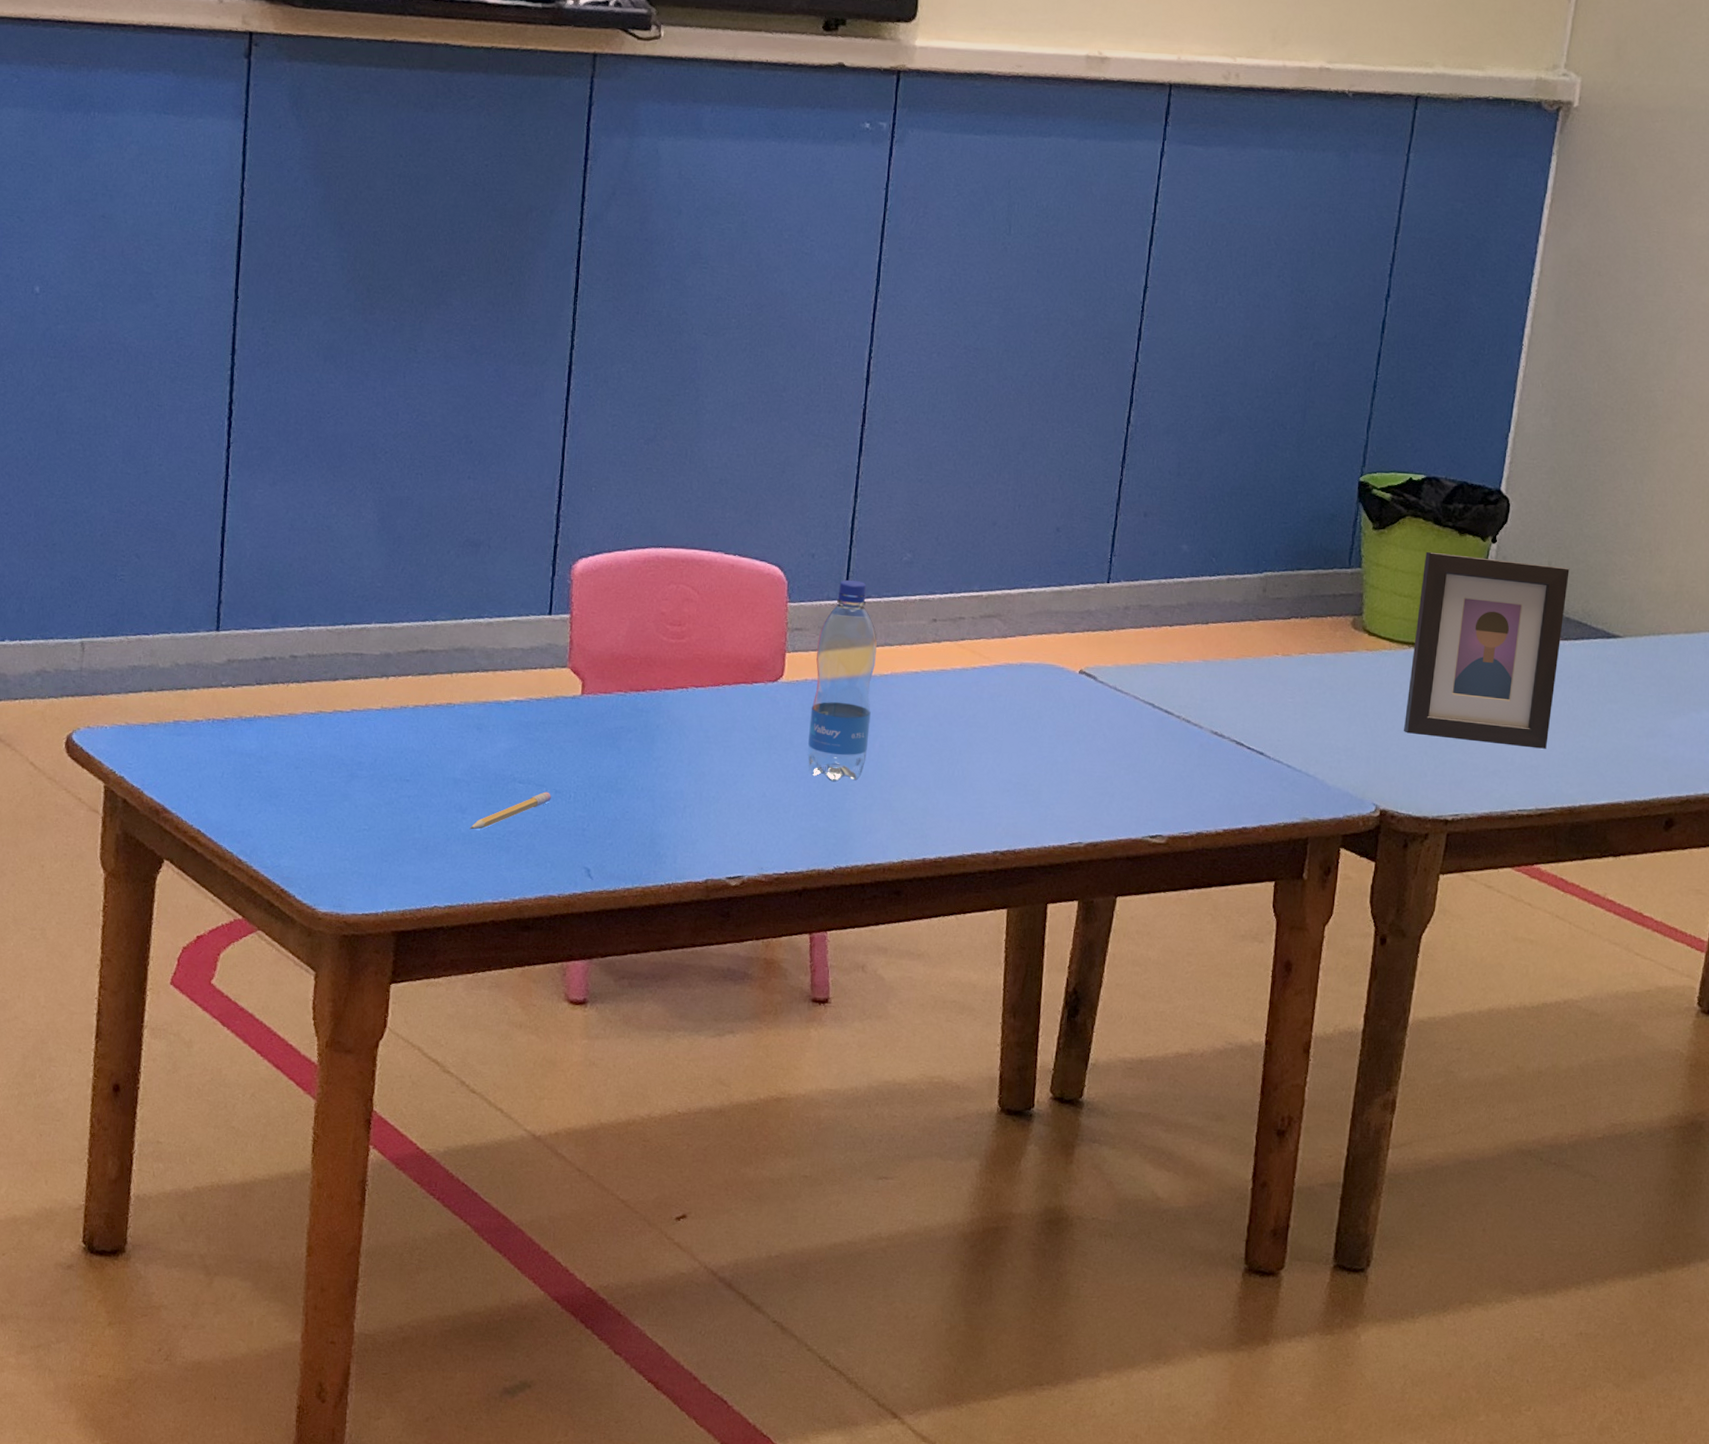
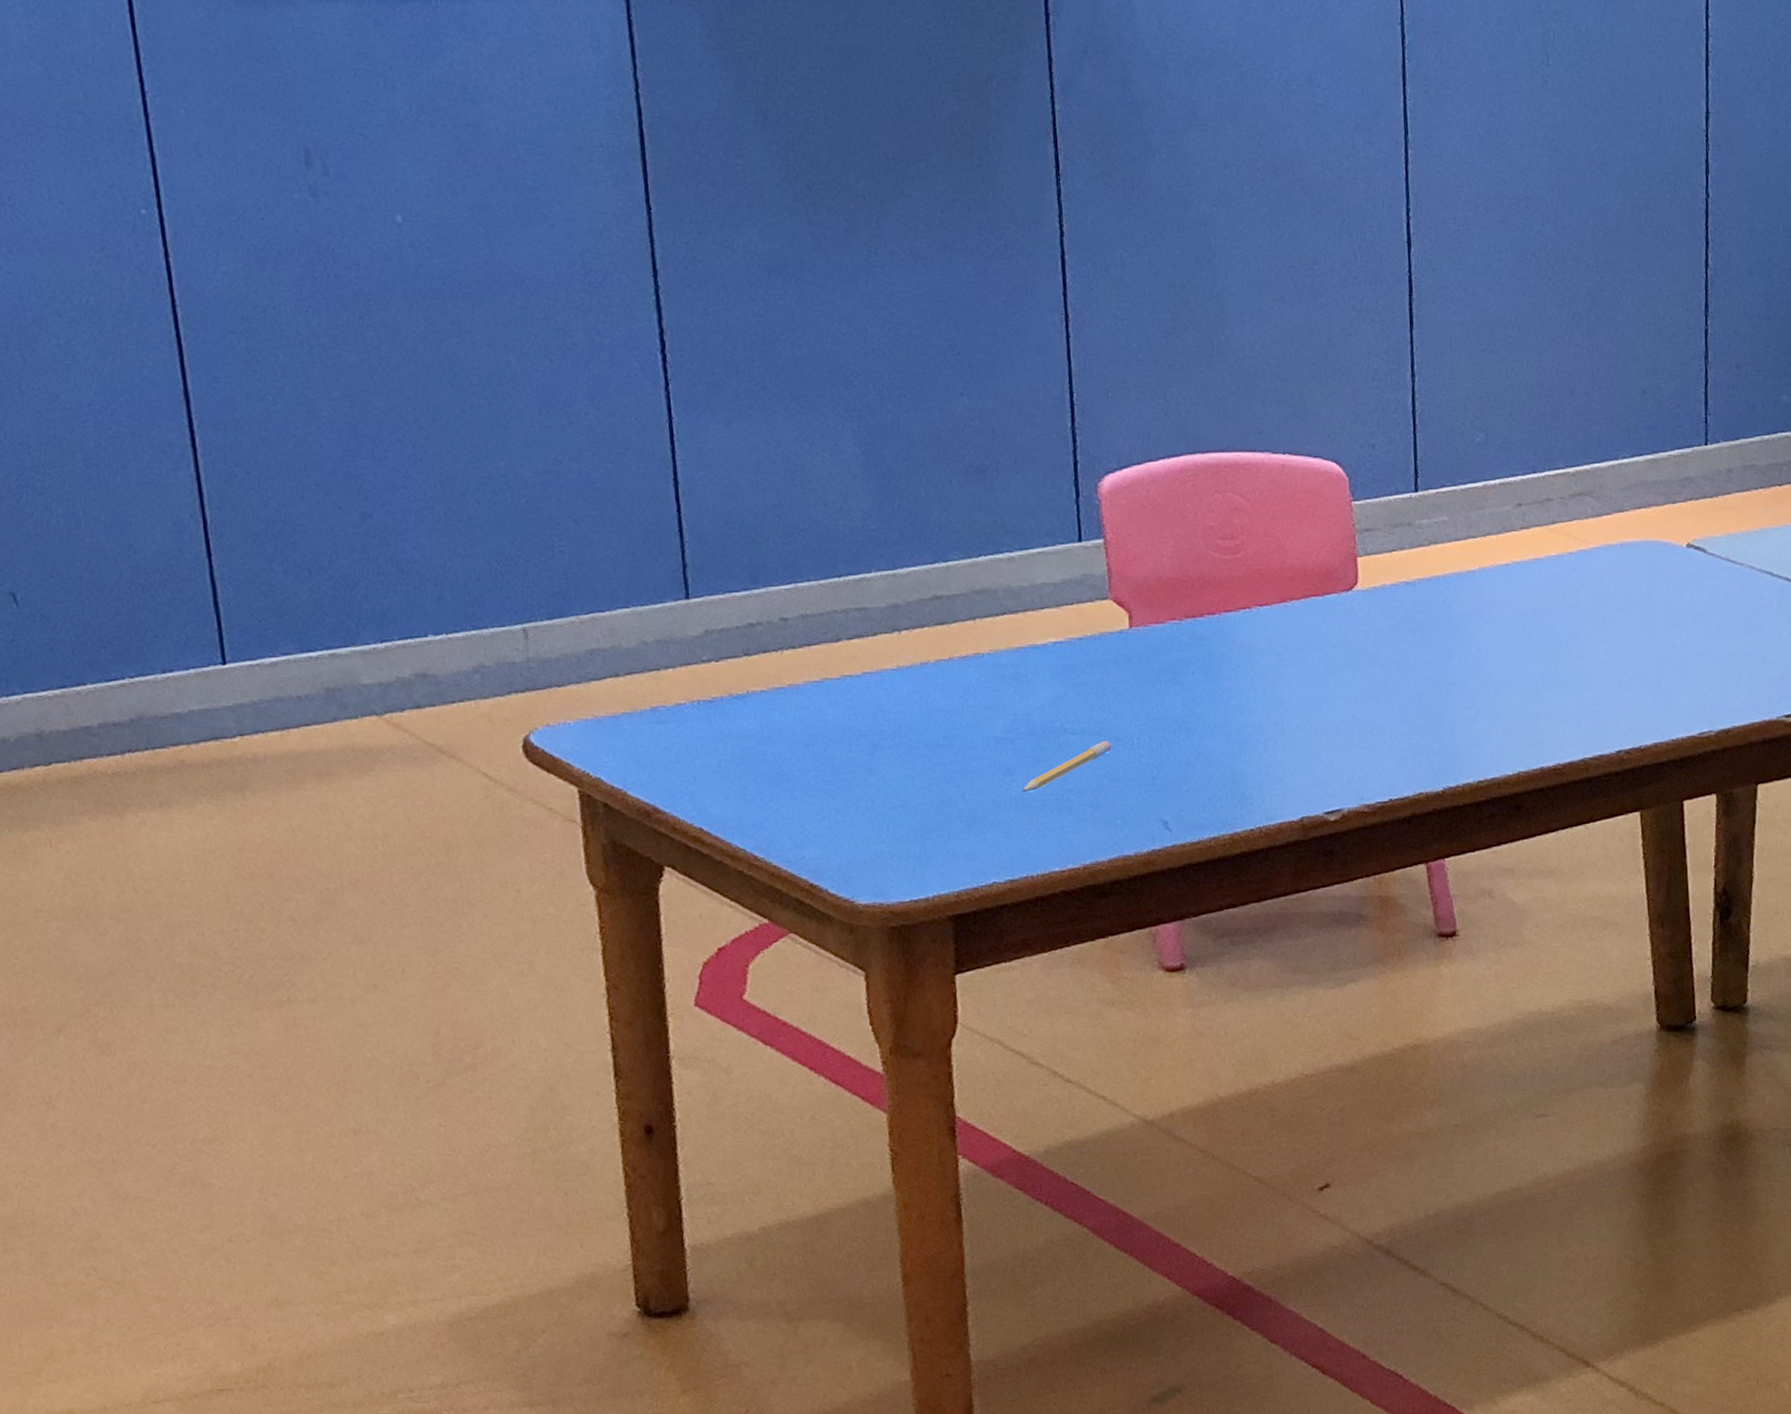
bottle: present [807,579,877,782] -> none [1391,469,1464,695]

